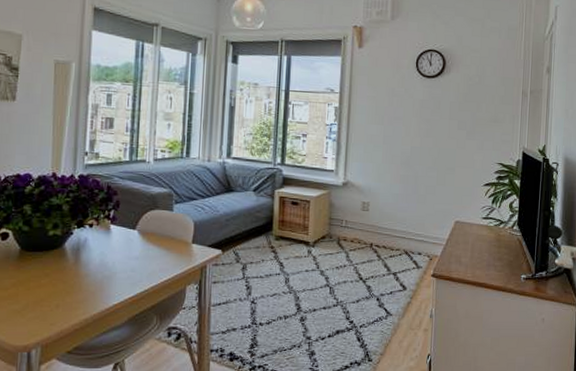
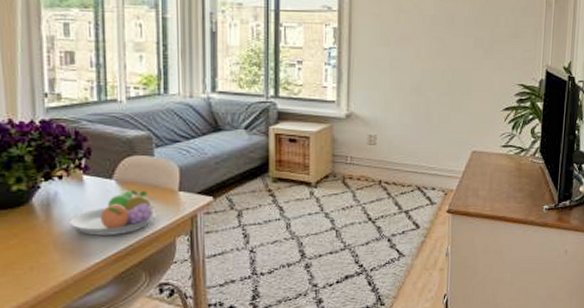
fruit bowl: none [95,240,171,280] -> present [69,190,156,236]

